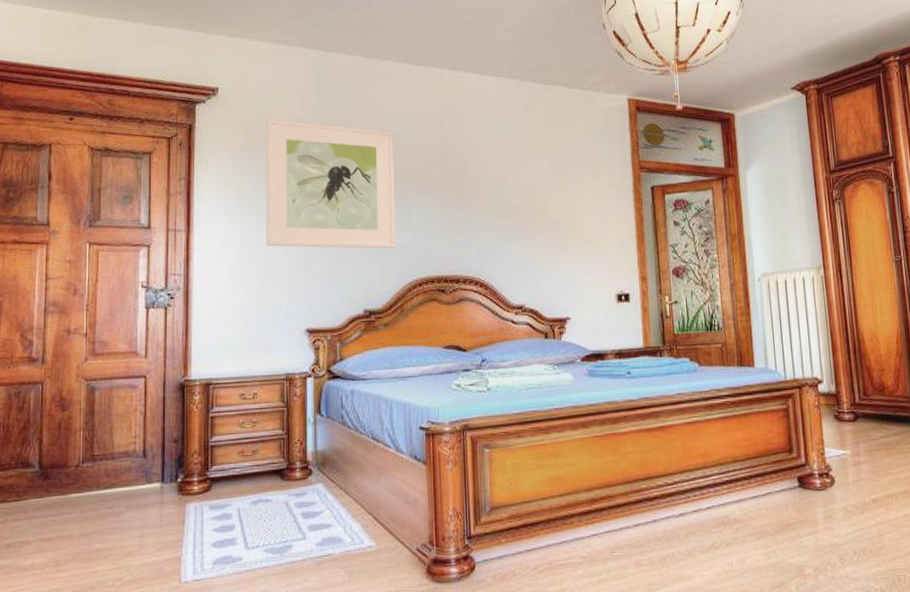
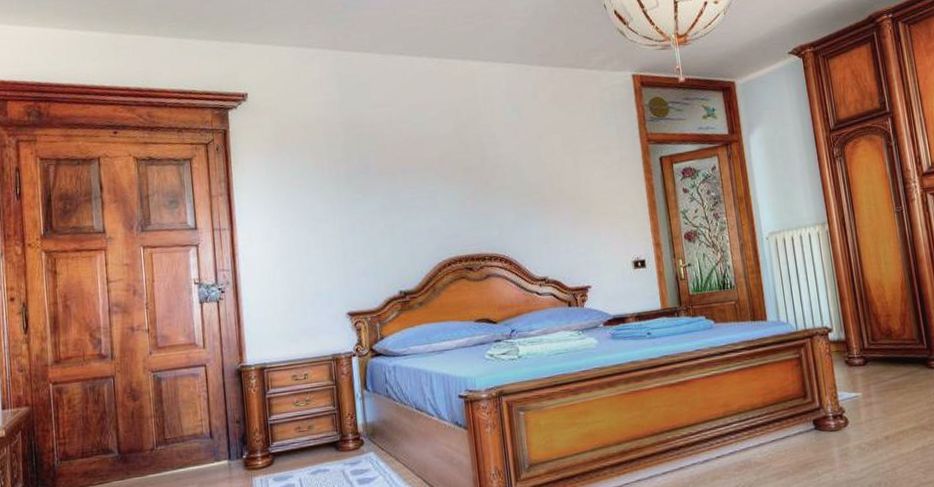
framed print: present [265,119,396,249] -> none [295,119,425,239]

